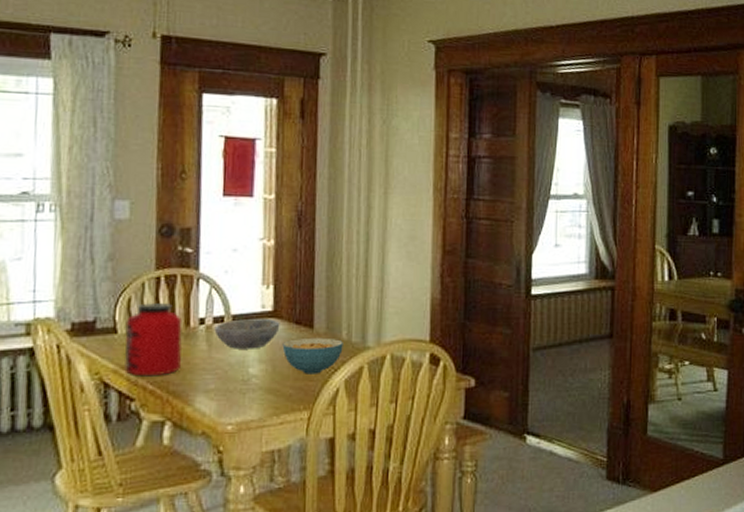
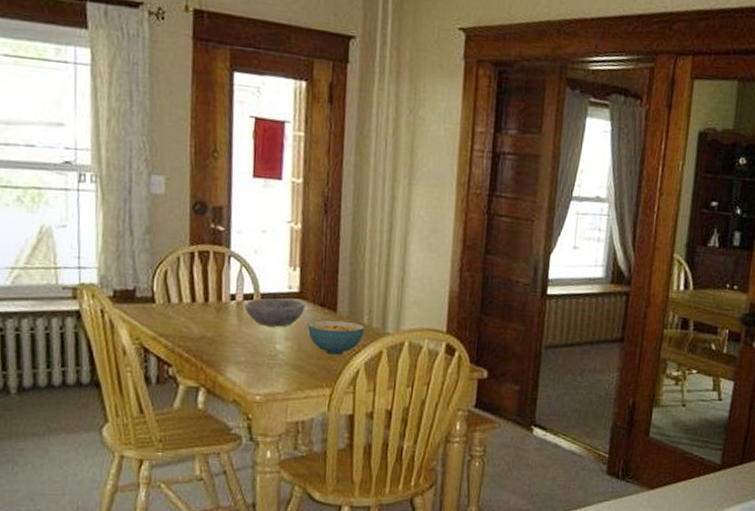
protein powder: present [124,302,183,377] -> none [161,275,215,345]

